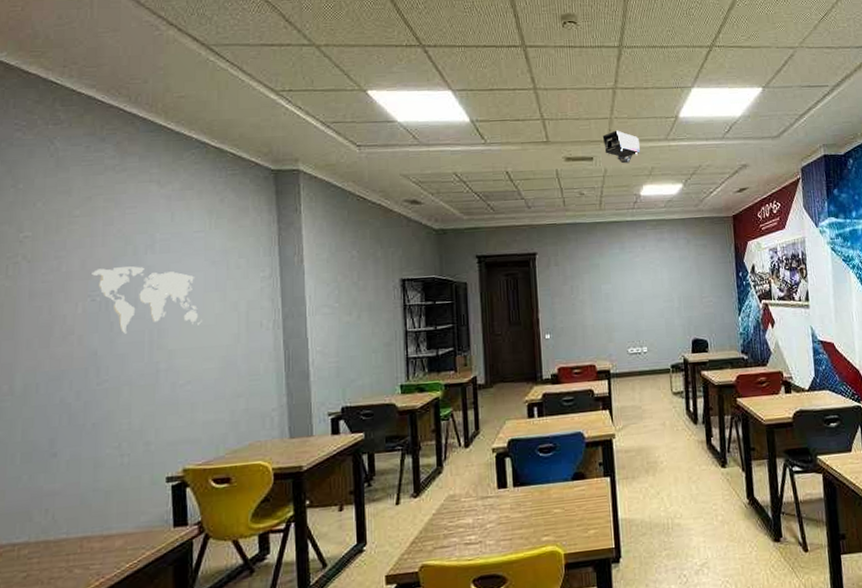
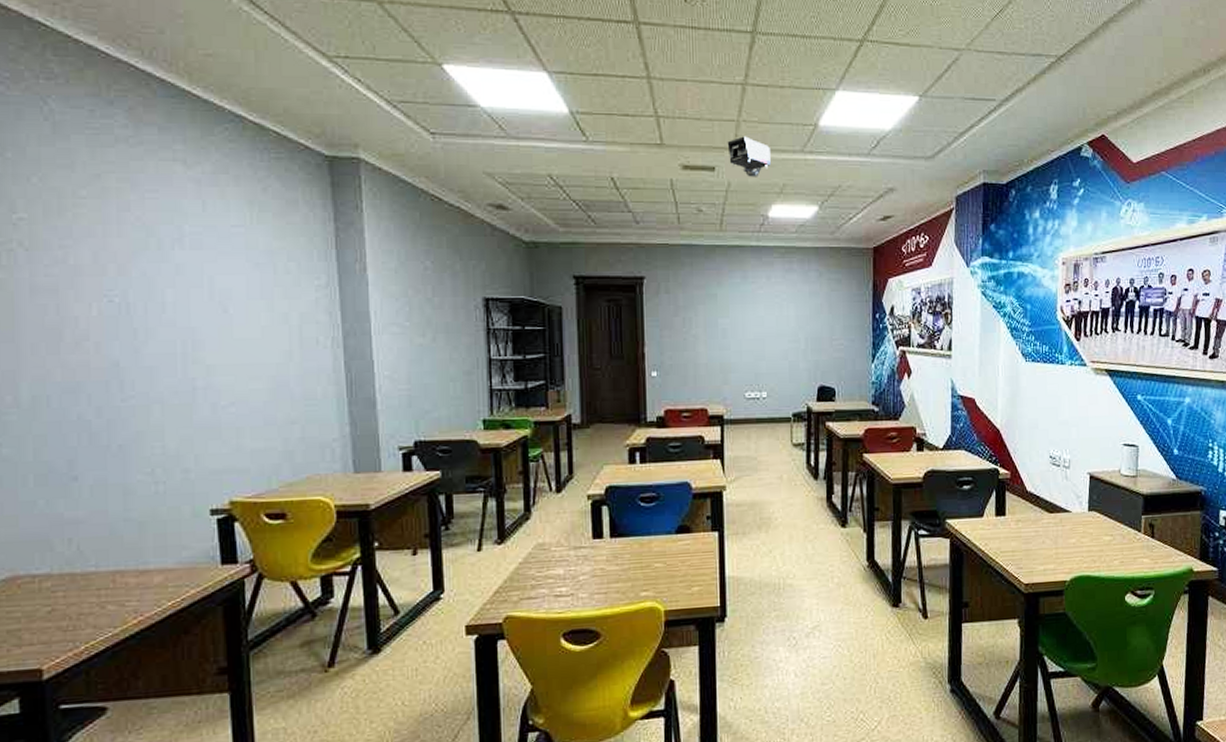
world map: present [92,266,202,334] -> none [107,263,246,343]

